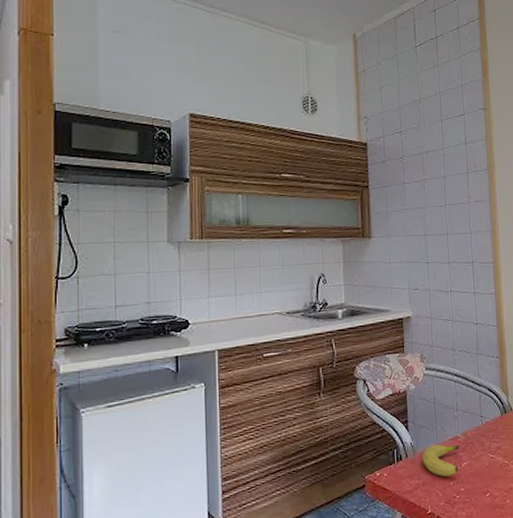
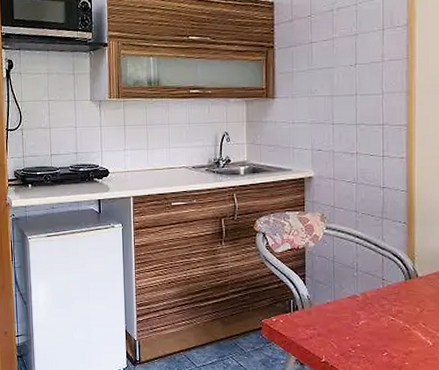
fruit: present [422,444,460,477] -> none [319,300,358,331]

